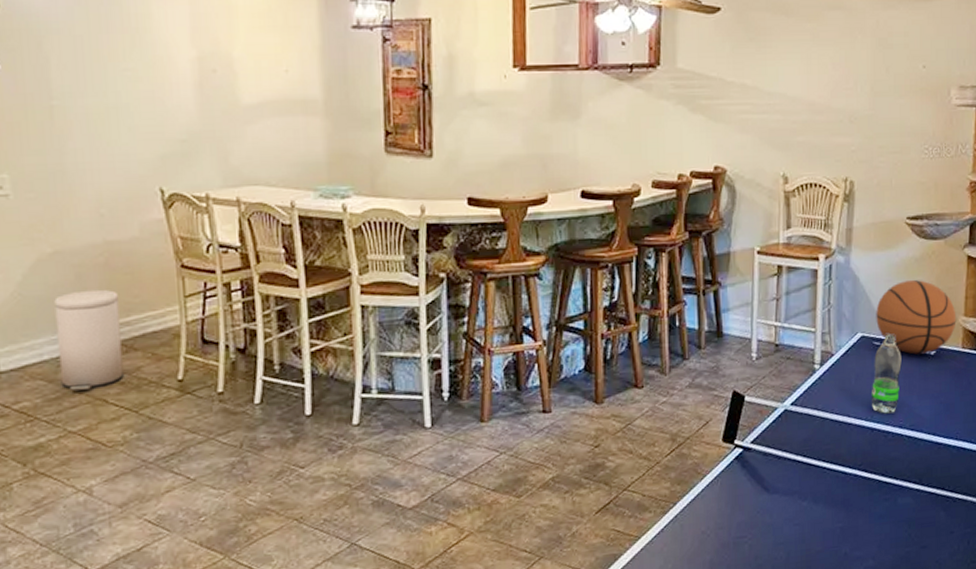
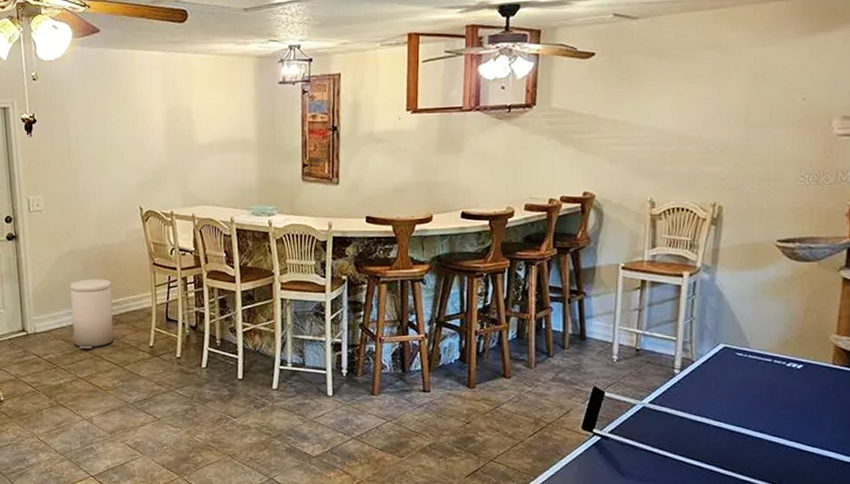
bottle: present [871,334,902,414] -> none [731,346,765,419]
basketball: present [876,280,956,355] -> none [740,299,828,367]

